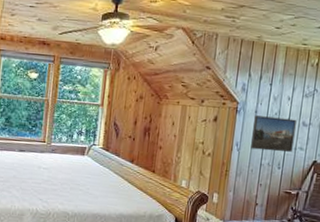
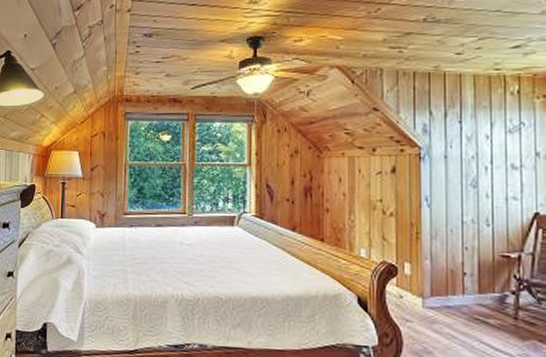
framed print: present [251,115,296,152] -> none [445,161,503,205]

